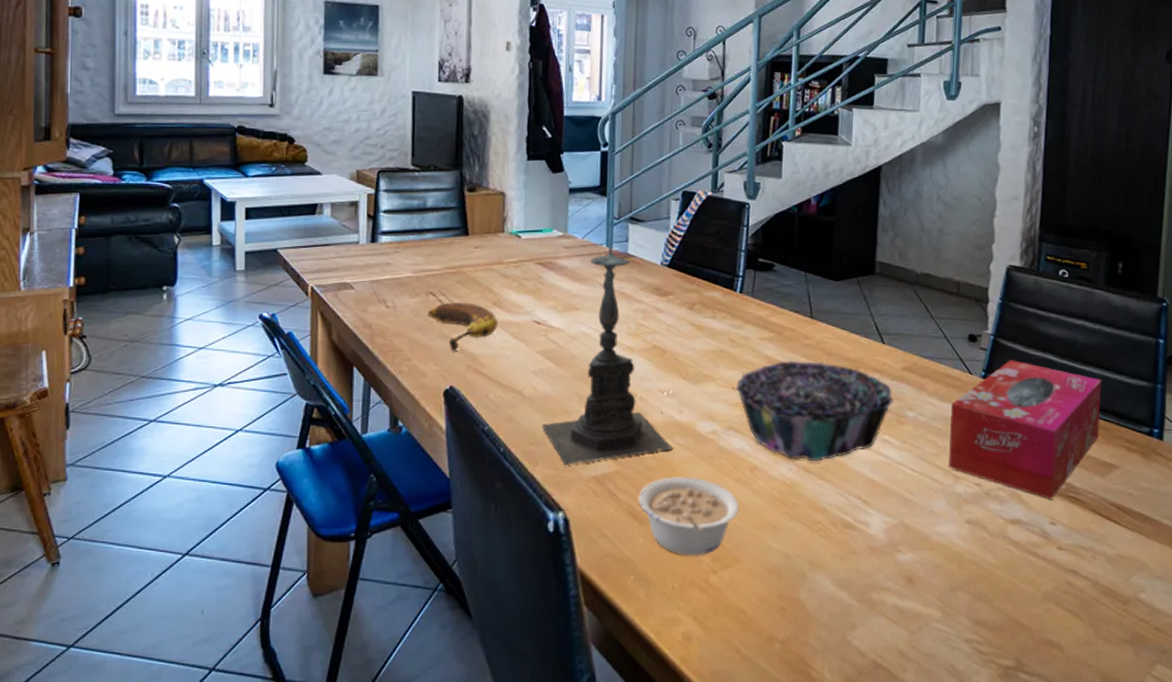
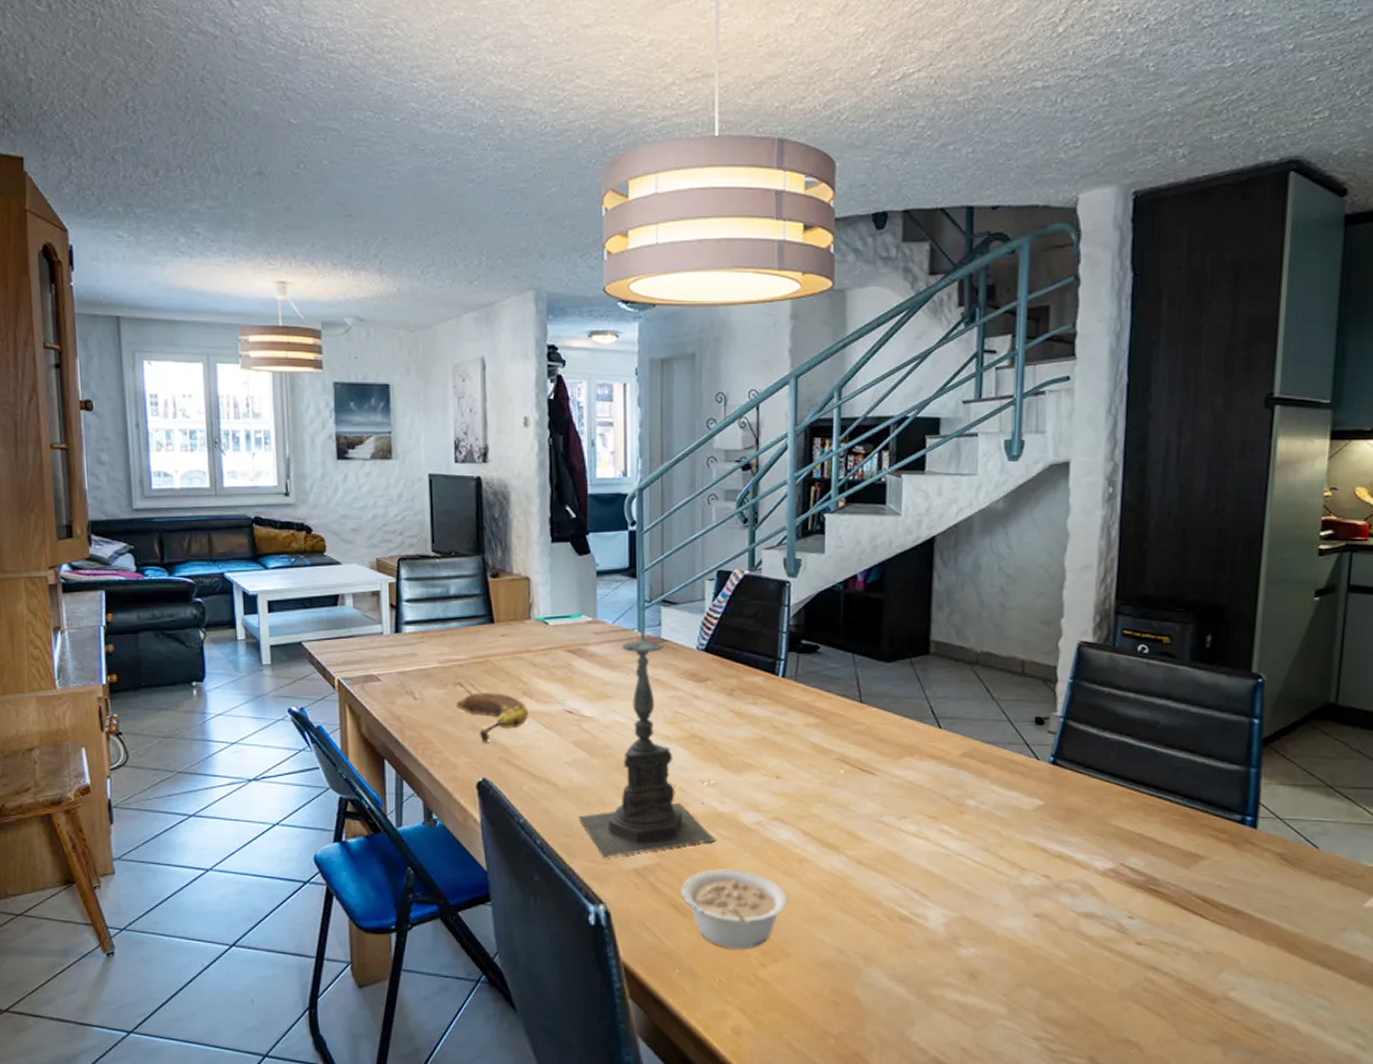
decorative bowl: present [735,360,894,461] -> none [780,747,952,852]
tissue box: present [948,360,1101,500] -> none [1013,744,1186,892]

